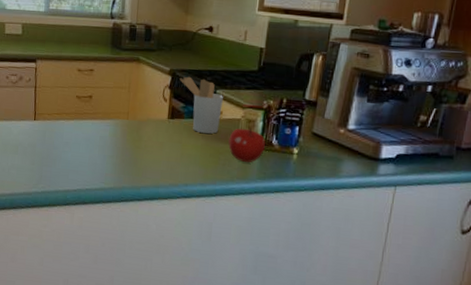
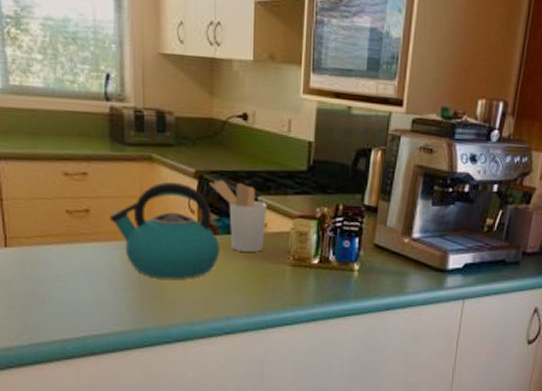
kettle: none [106,77,185,152] -> present [110,182,221,279]
fruit: present [228,127,266,163] -> none [277,242,322,286]

